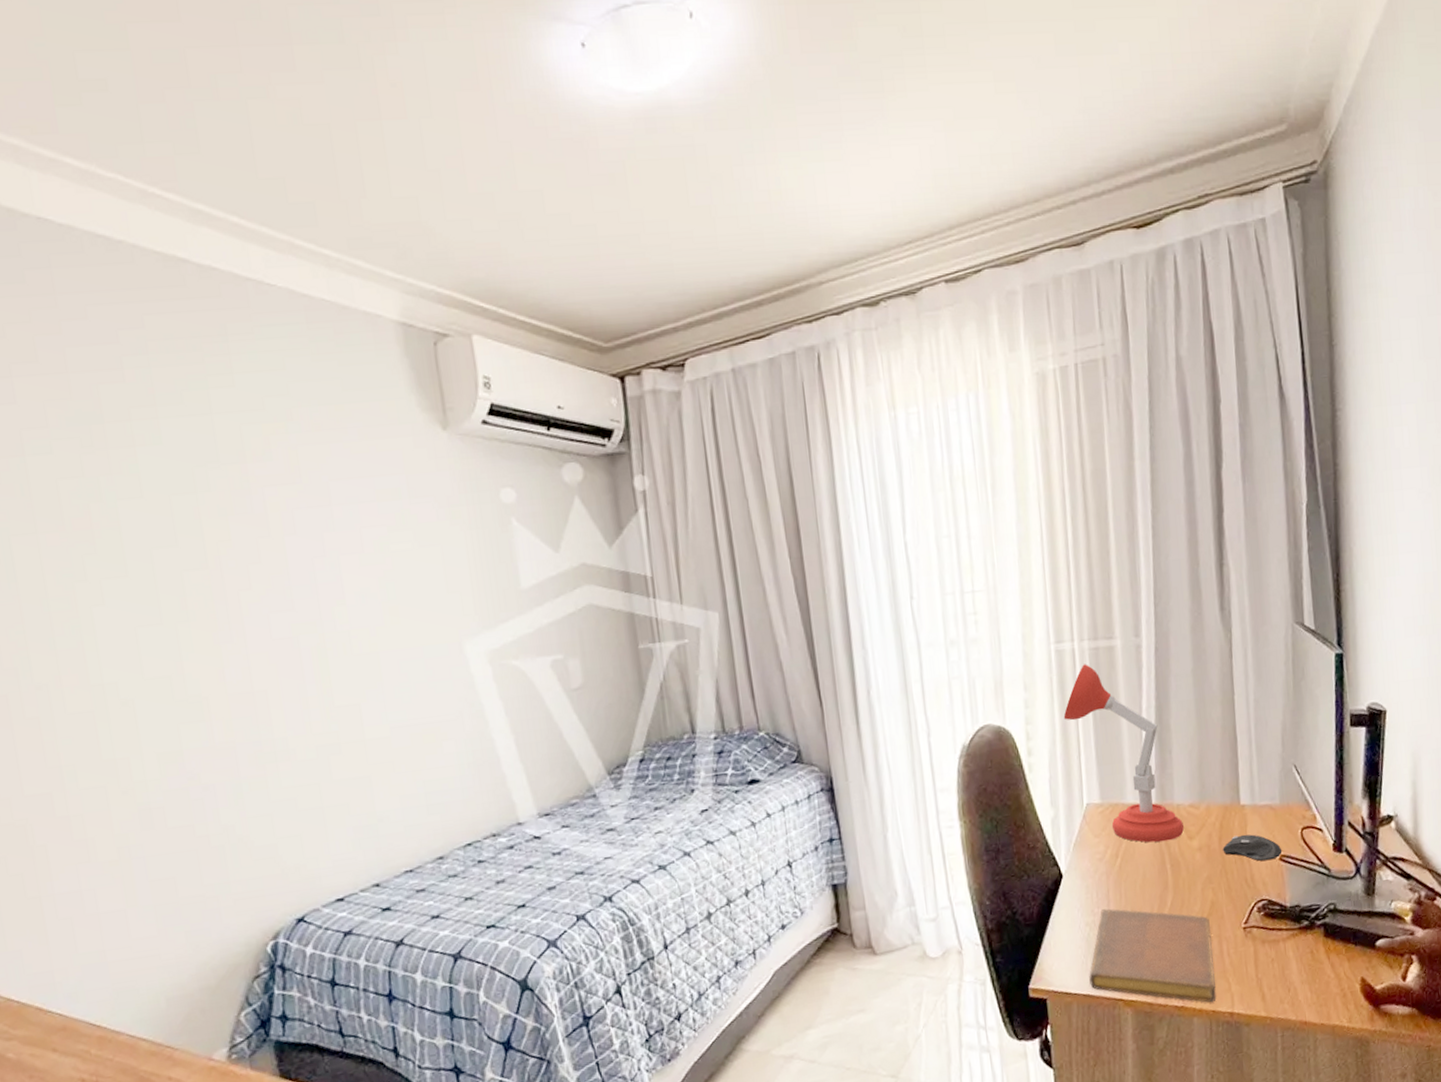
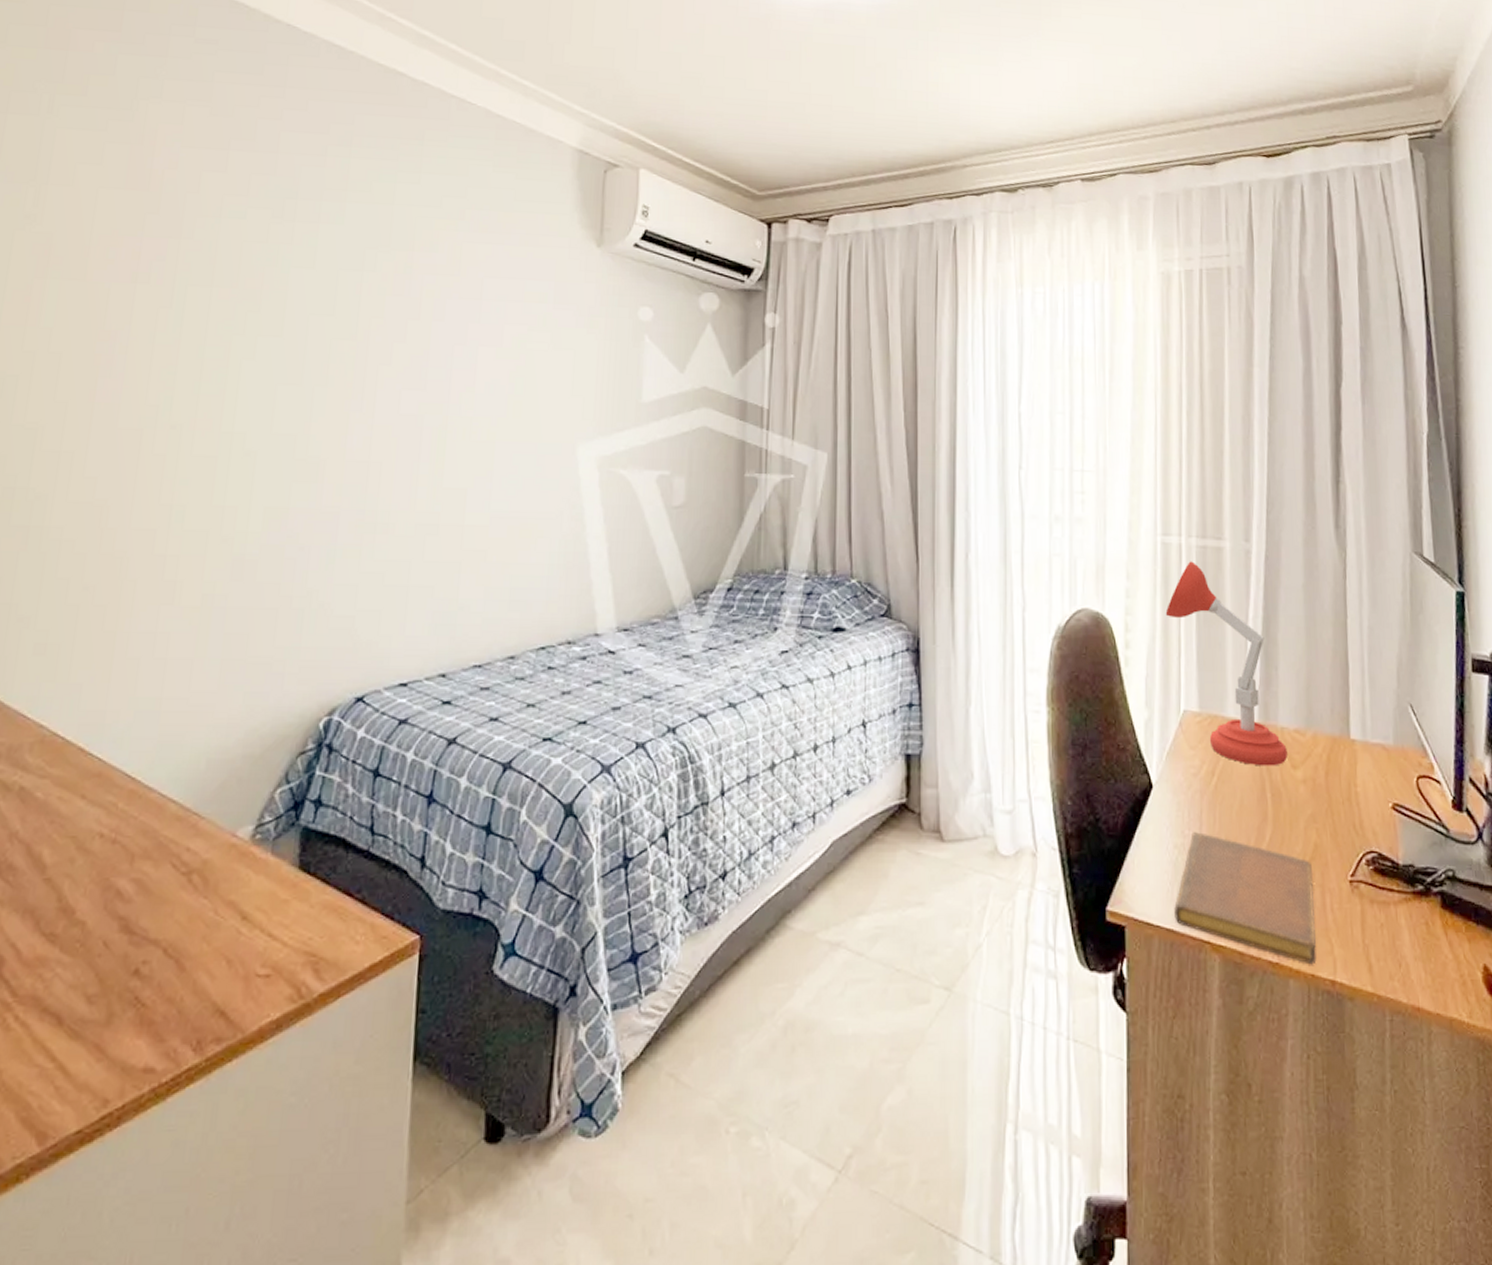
computer mouse: present [1223,834,1283,861] -> none [1329,773,1396,807]

